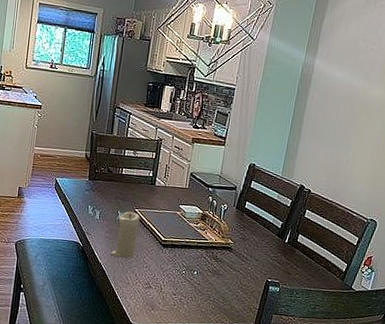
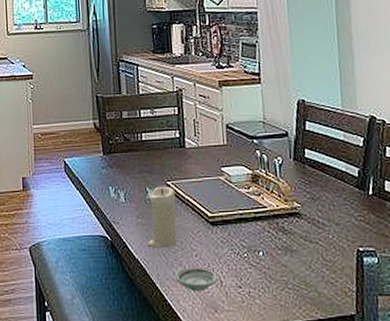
saucer: none [127,275,159,293] -> present [175,267,218,291]

